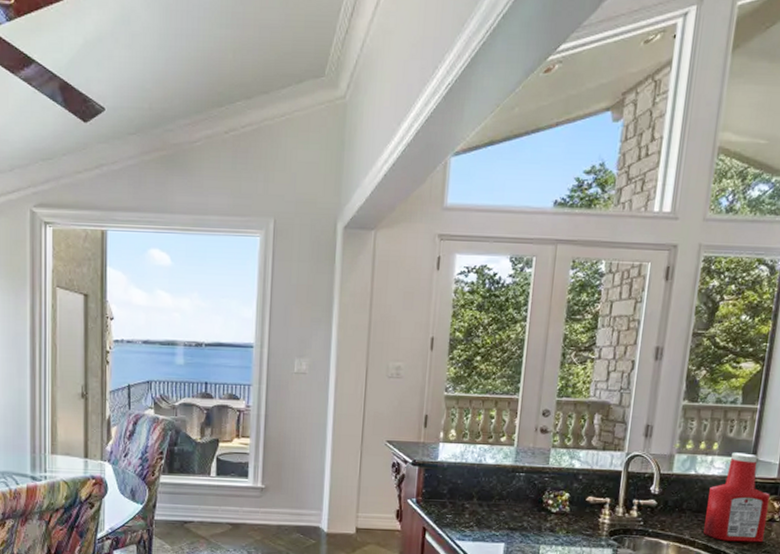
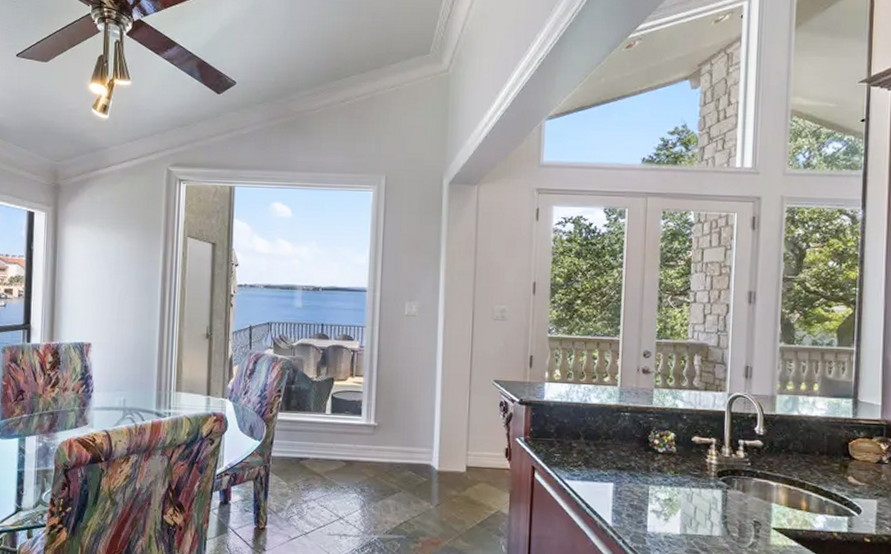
ketchup bottle: present [703,452,770,543] -> none [812,393,876,485]

